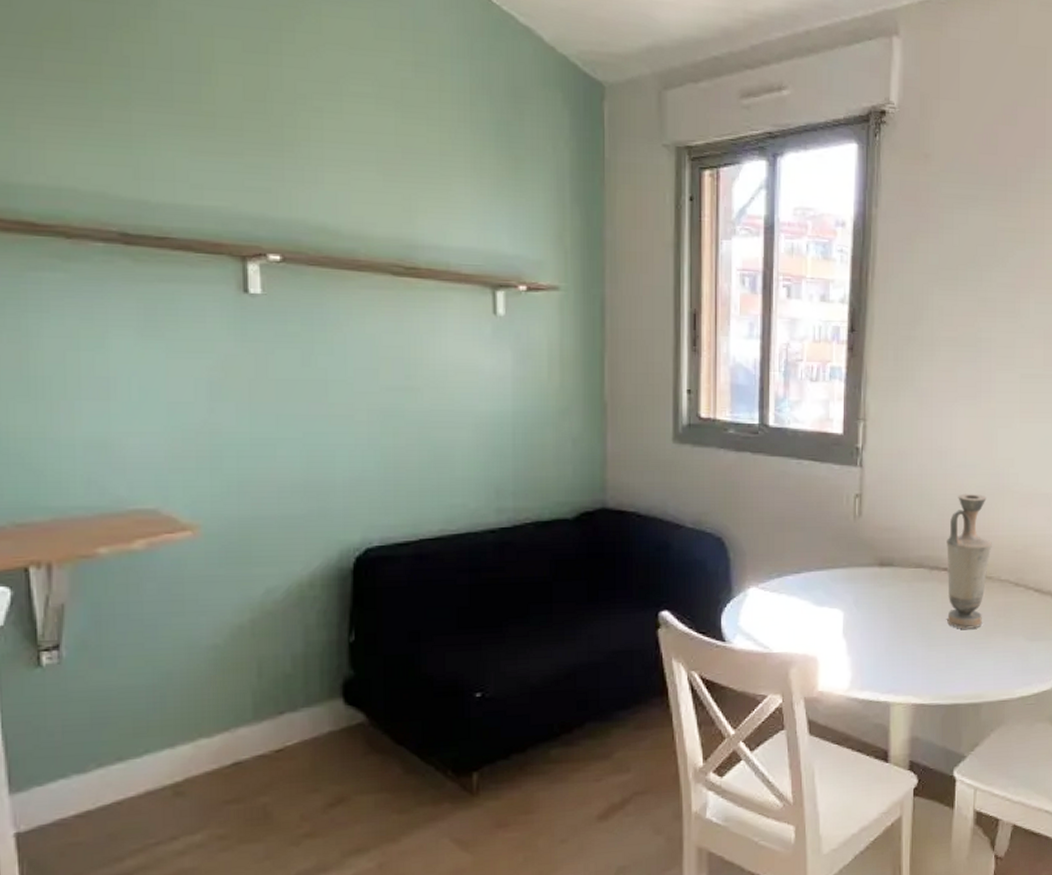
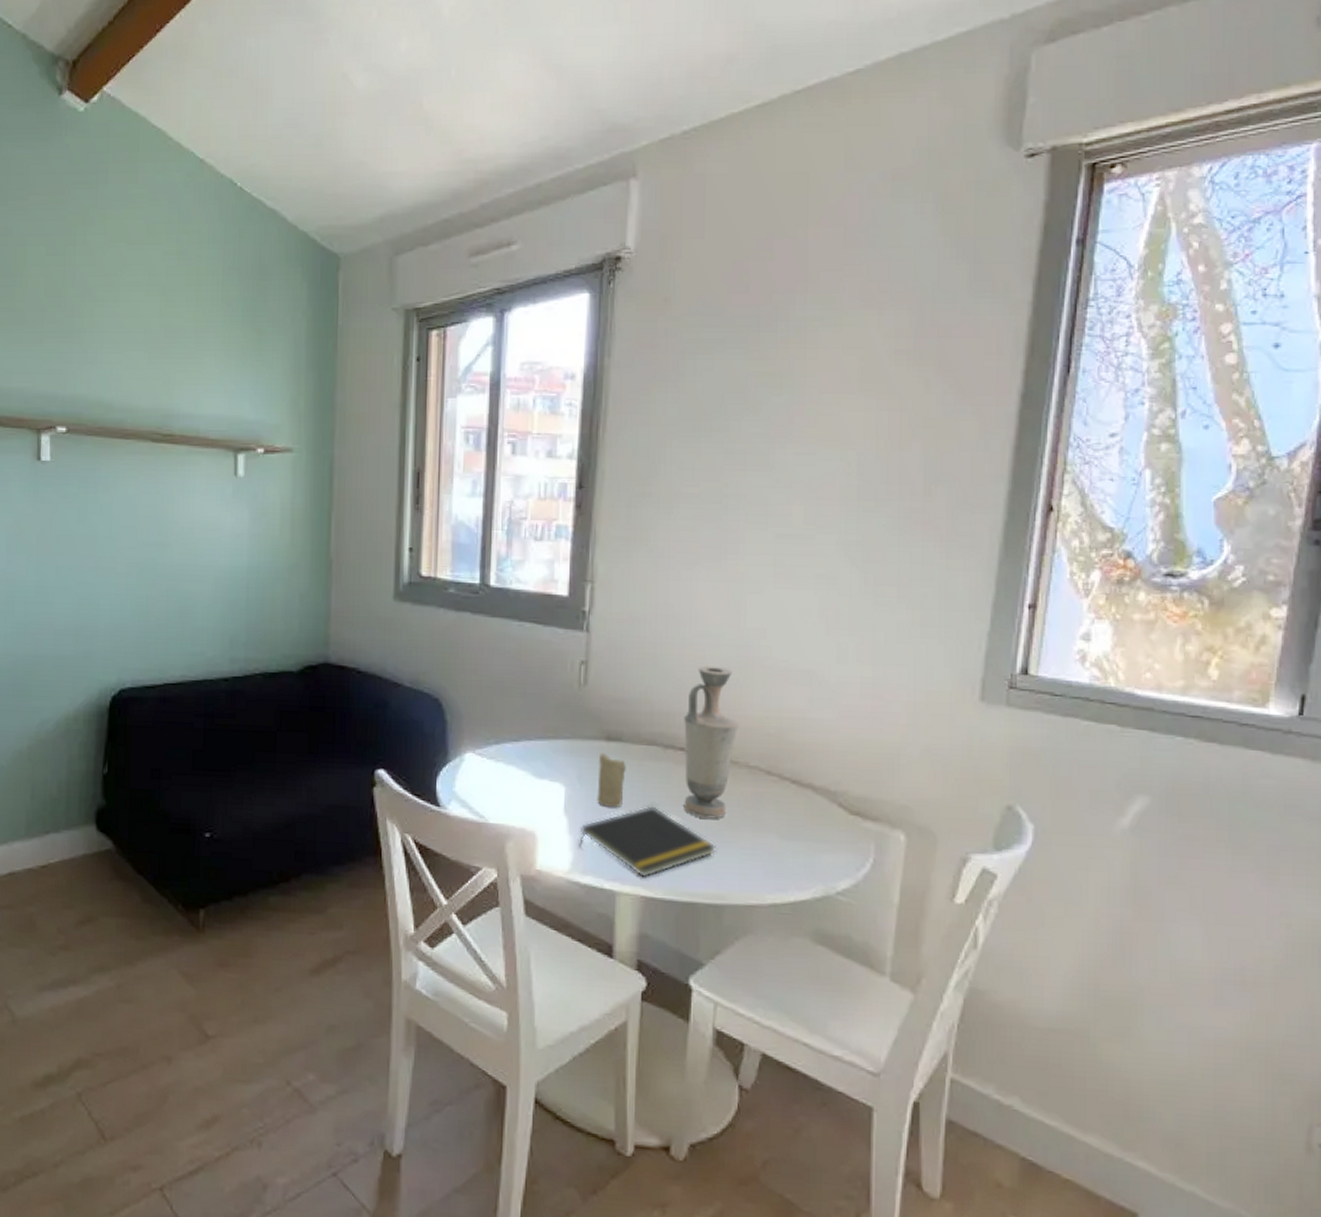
notepad: none [857,622,975,688] -> present [579,806,716,878]
candle: none [872,577,897,627] -> present [597,752,626,807]

